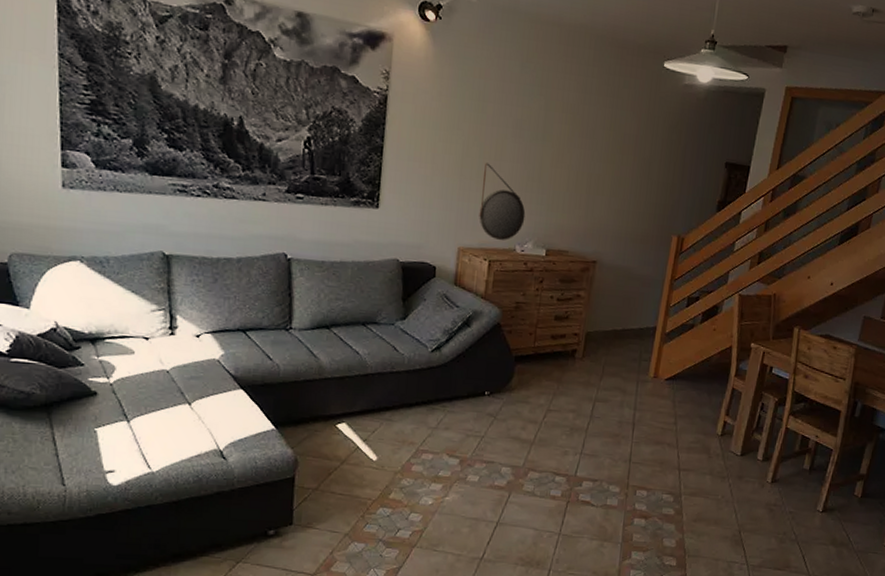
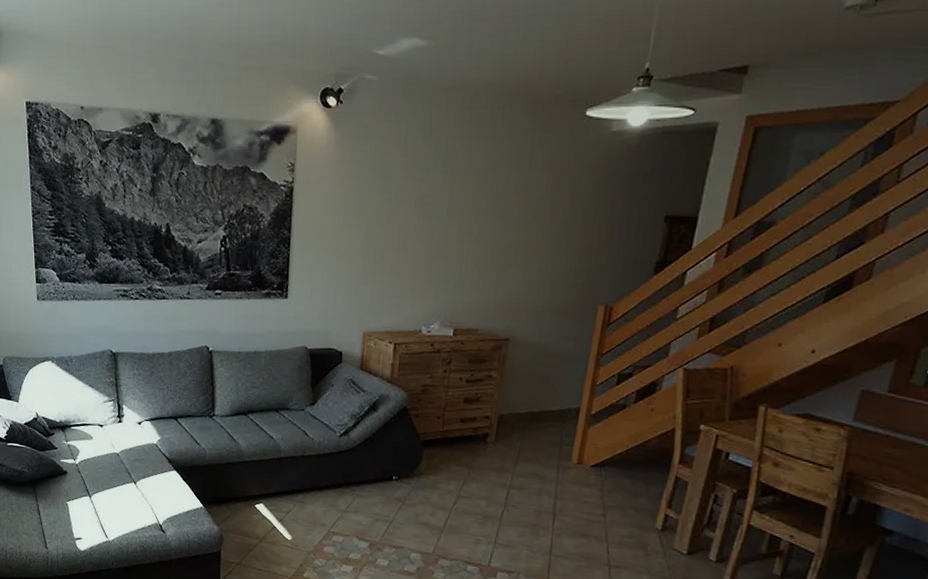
home mirror: present [479,162,526,241] -> none [383,243,431,323]

